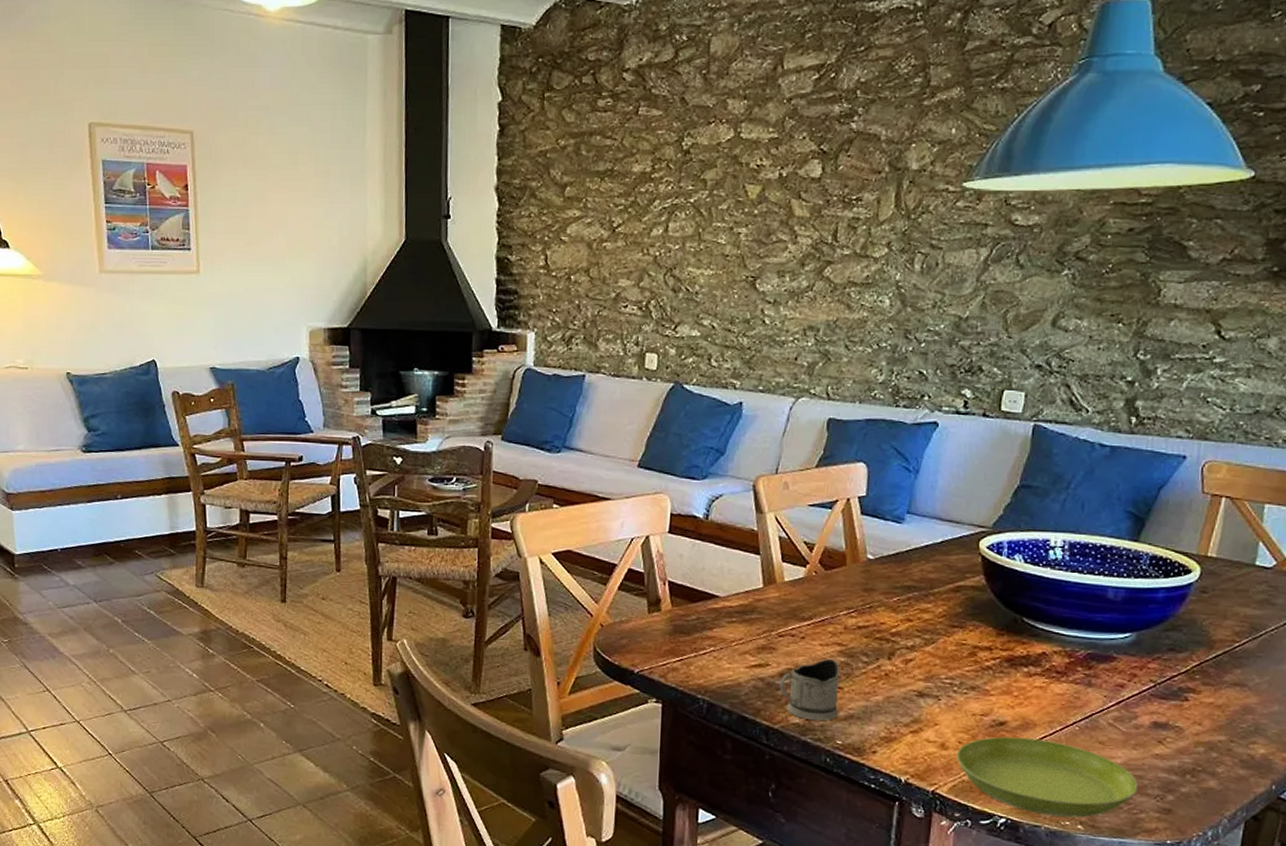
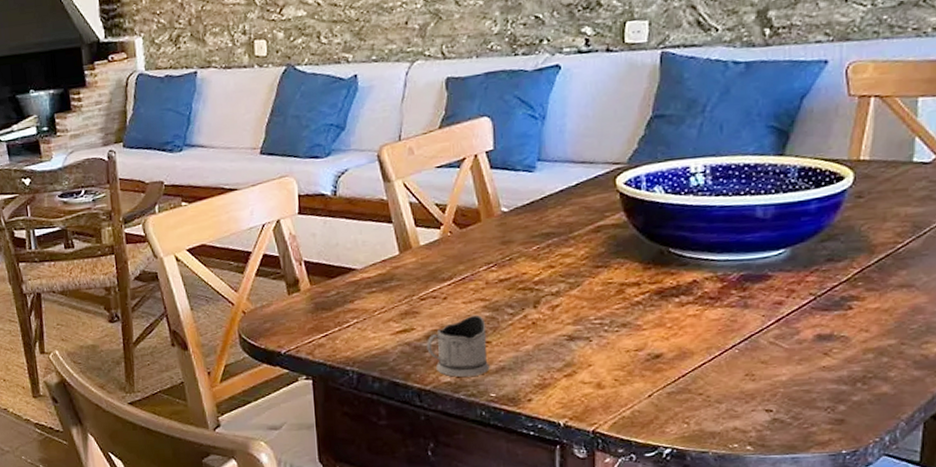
saucer: present [956,736,1139,818] -> none [613,366,807,441]

